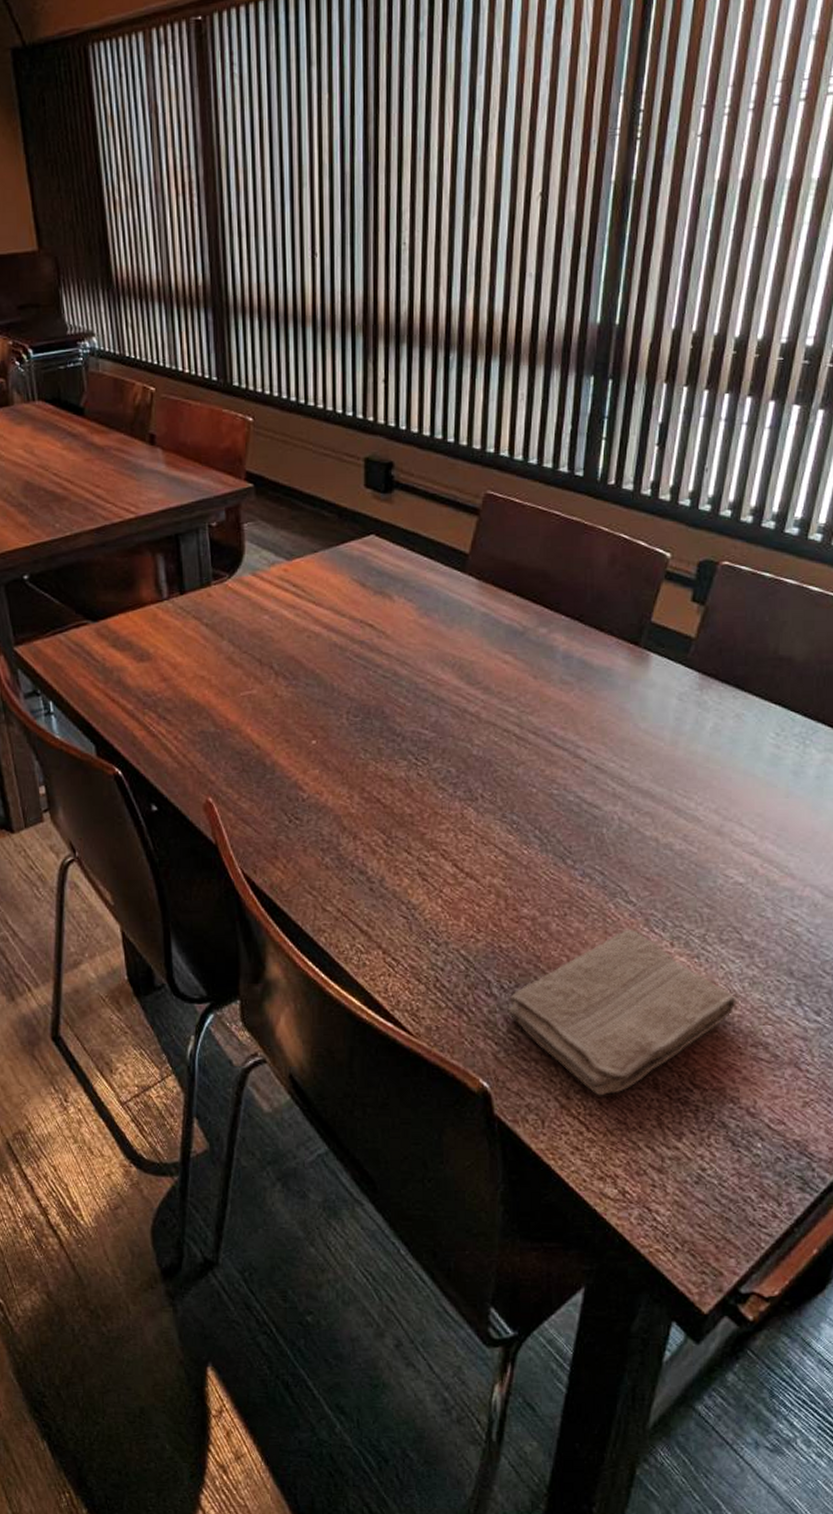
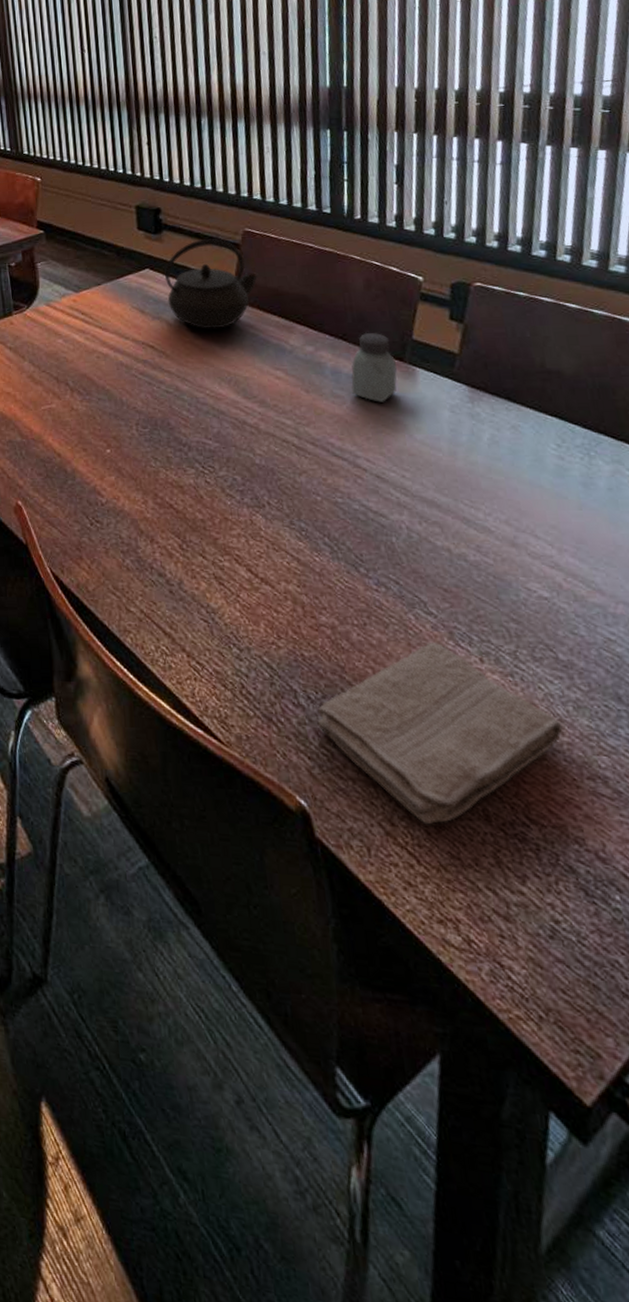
kettle: none [391,502,497,607] -> present [164,239,259,329]
saltshaker: none [582,613,632,689] -> present [350,332,398,402]

